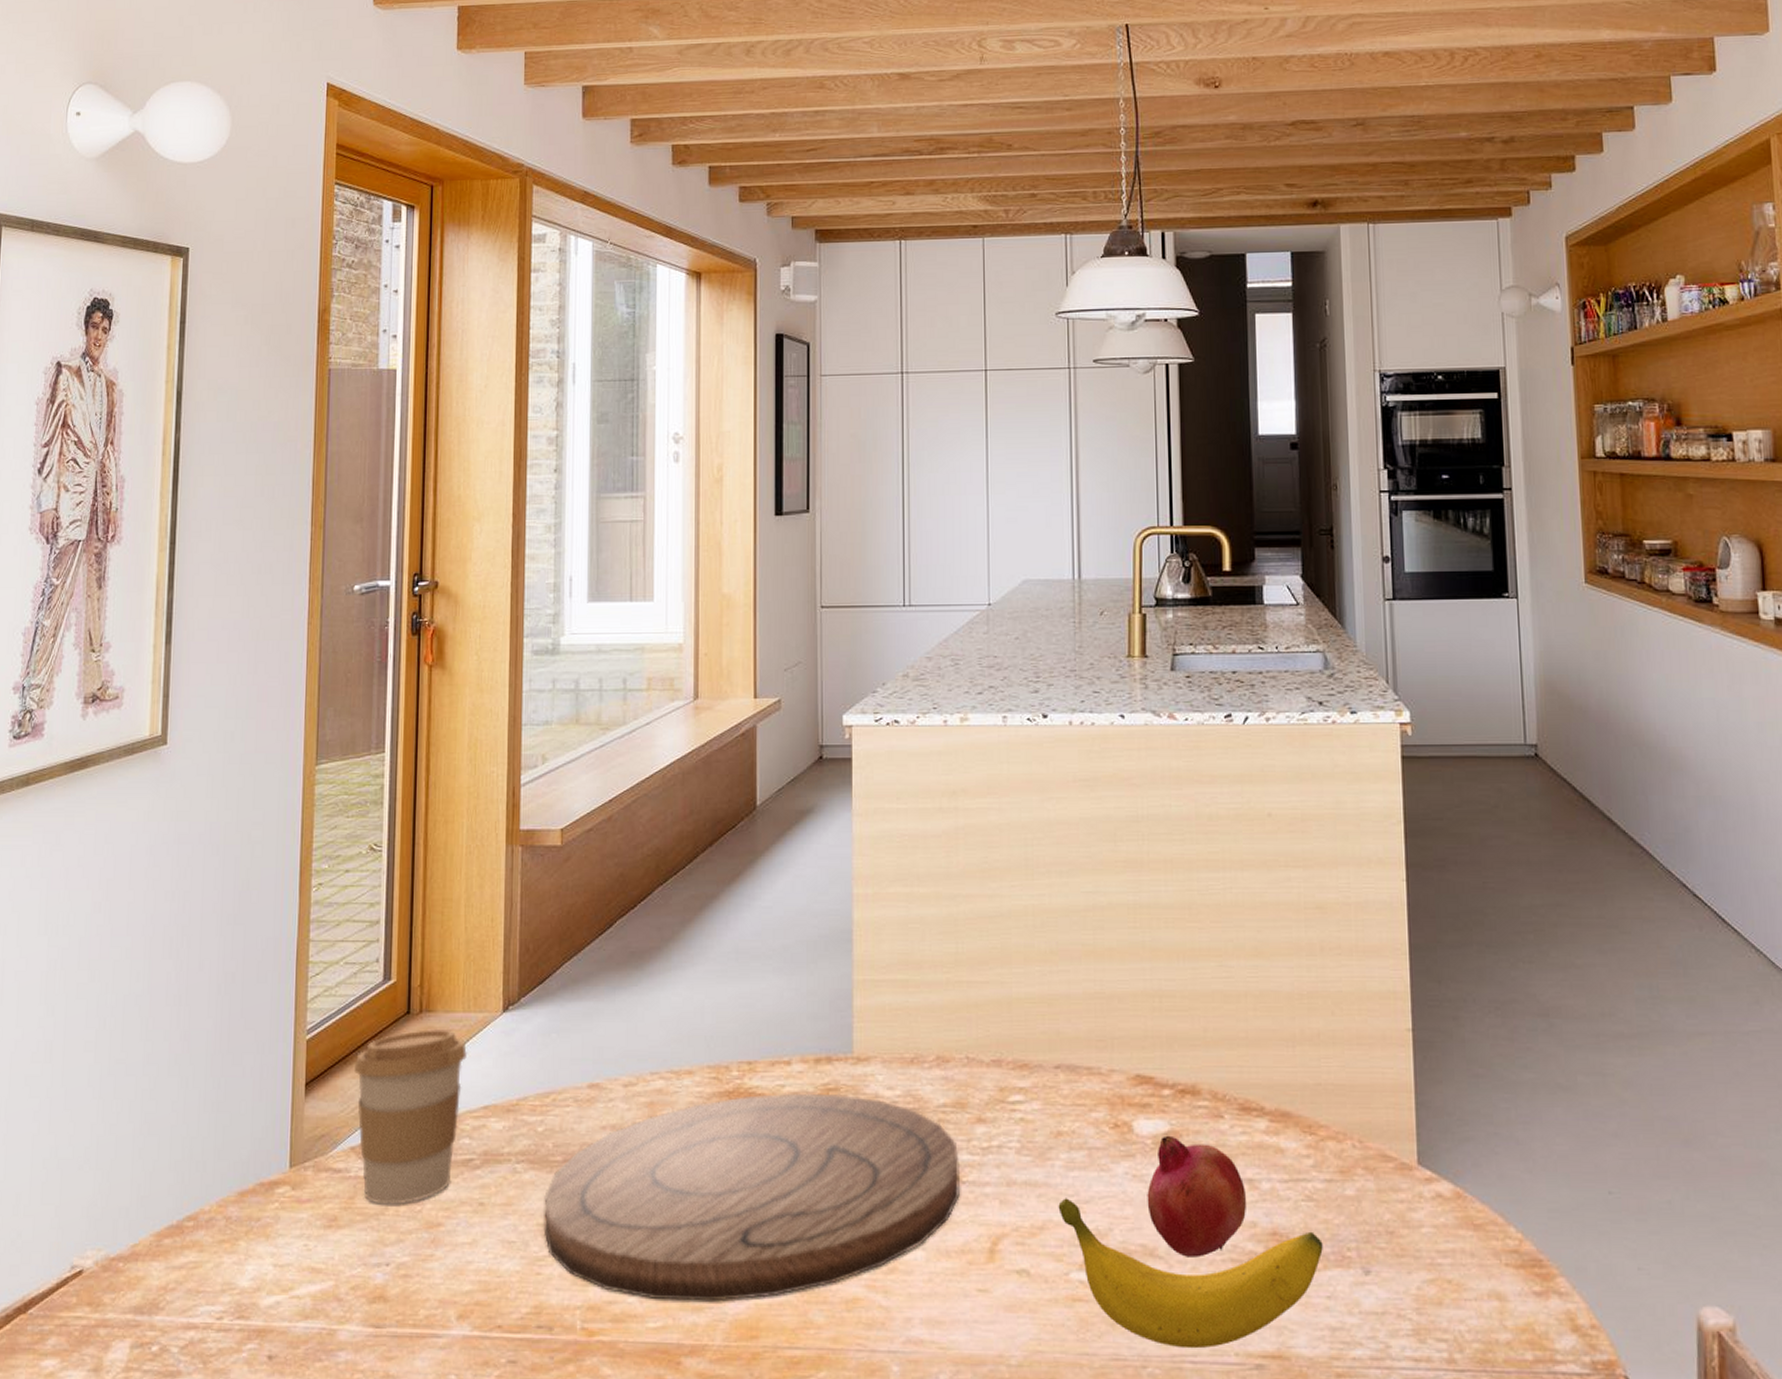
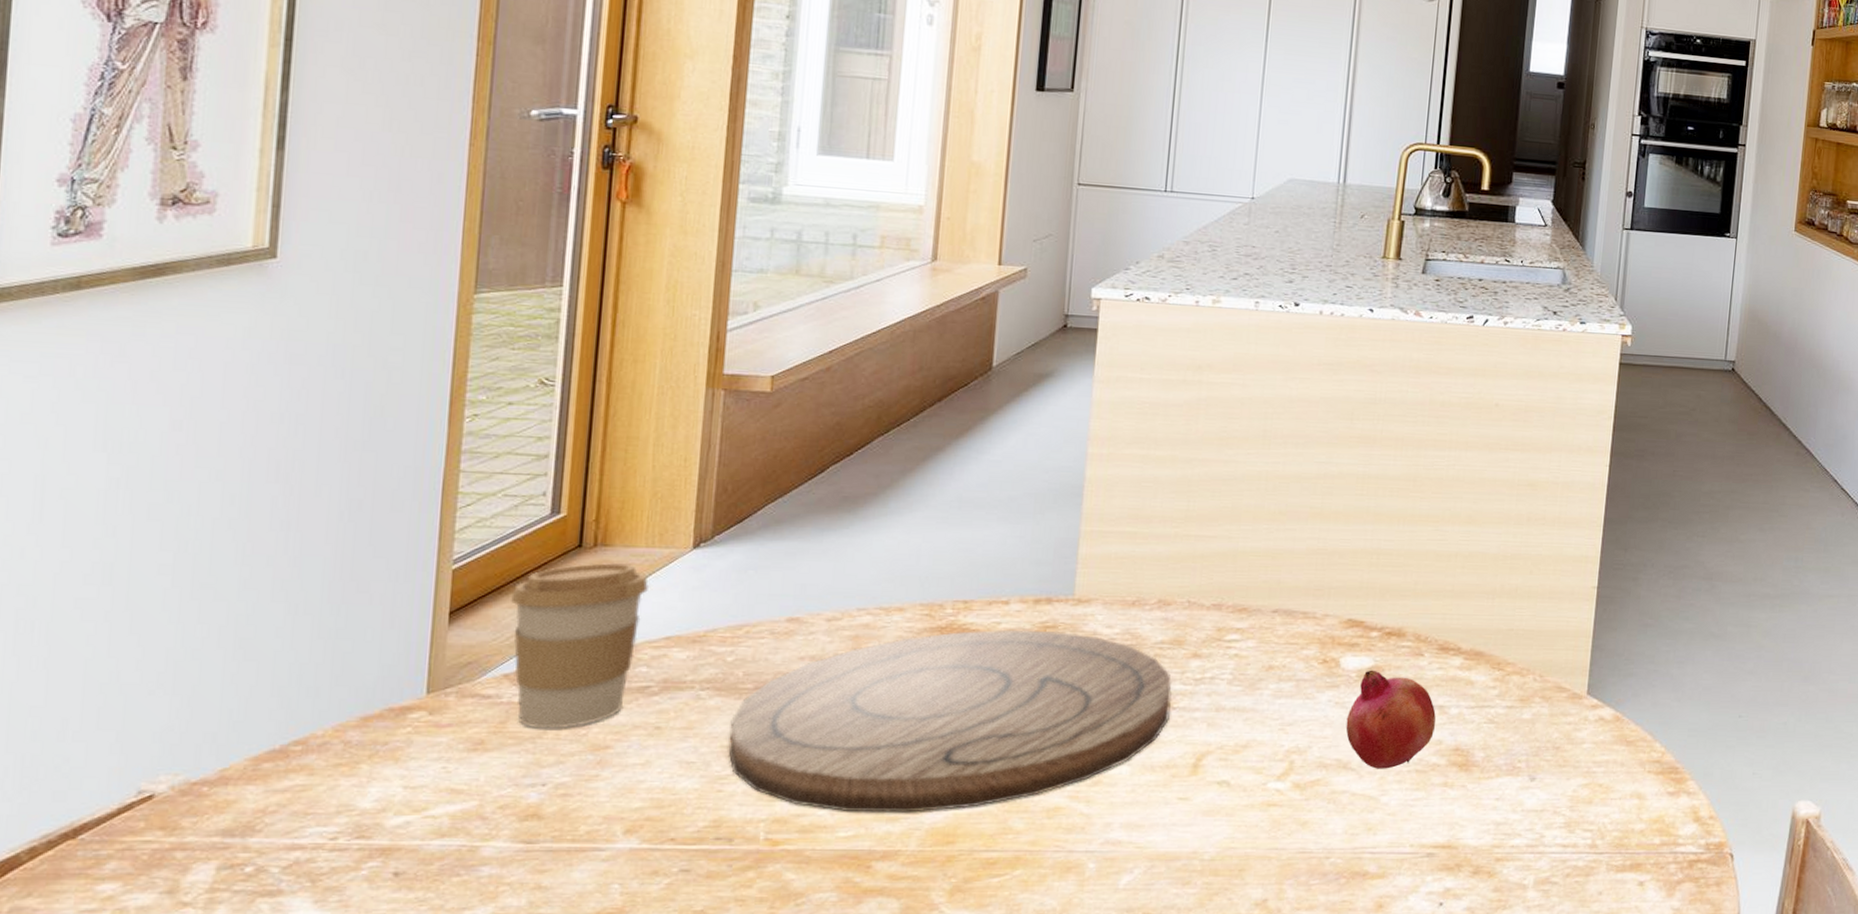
banana: present [1058,1198,1323,1349] -> none [1263,721,1498,842]

